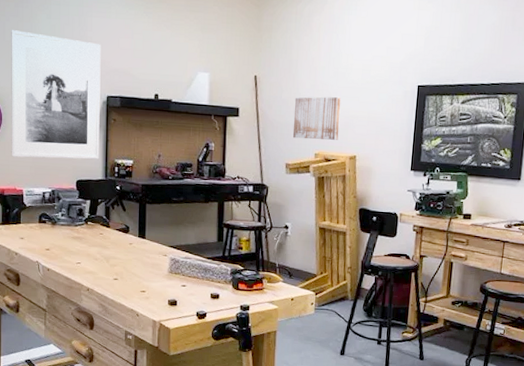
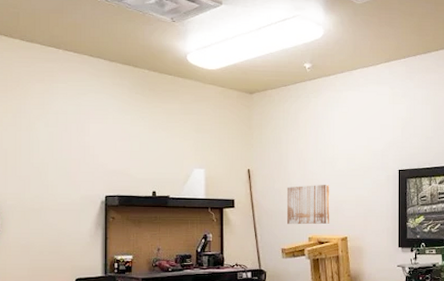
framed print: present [11,30,101,160] -> none [8,139,99,260]

